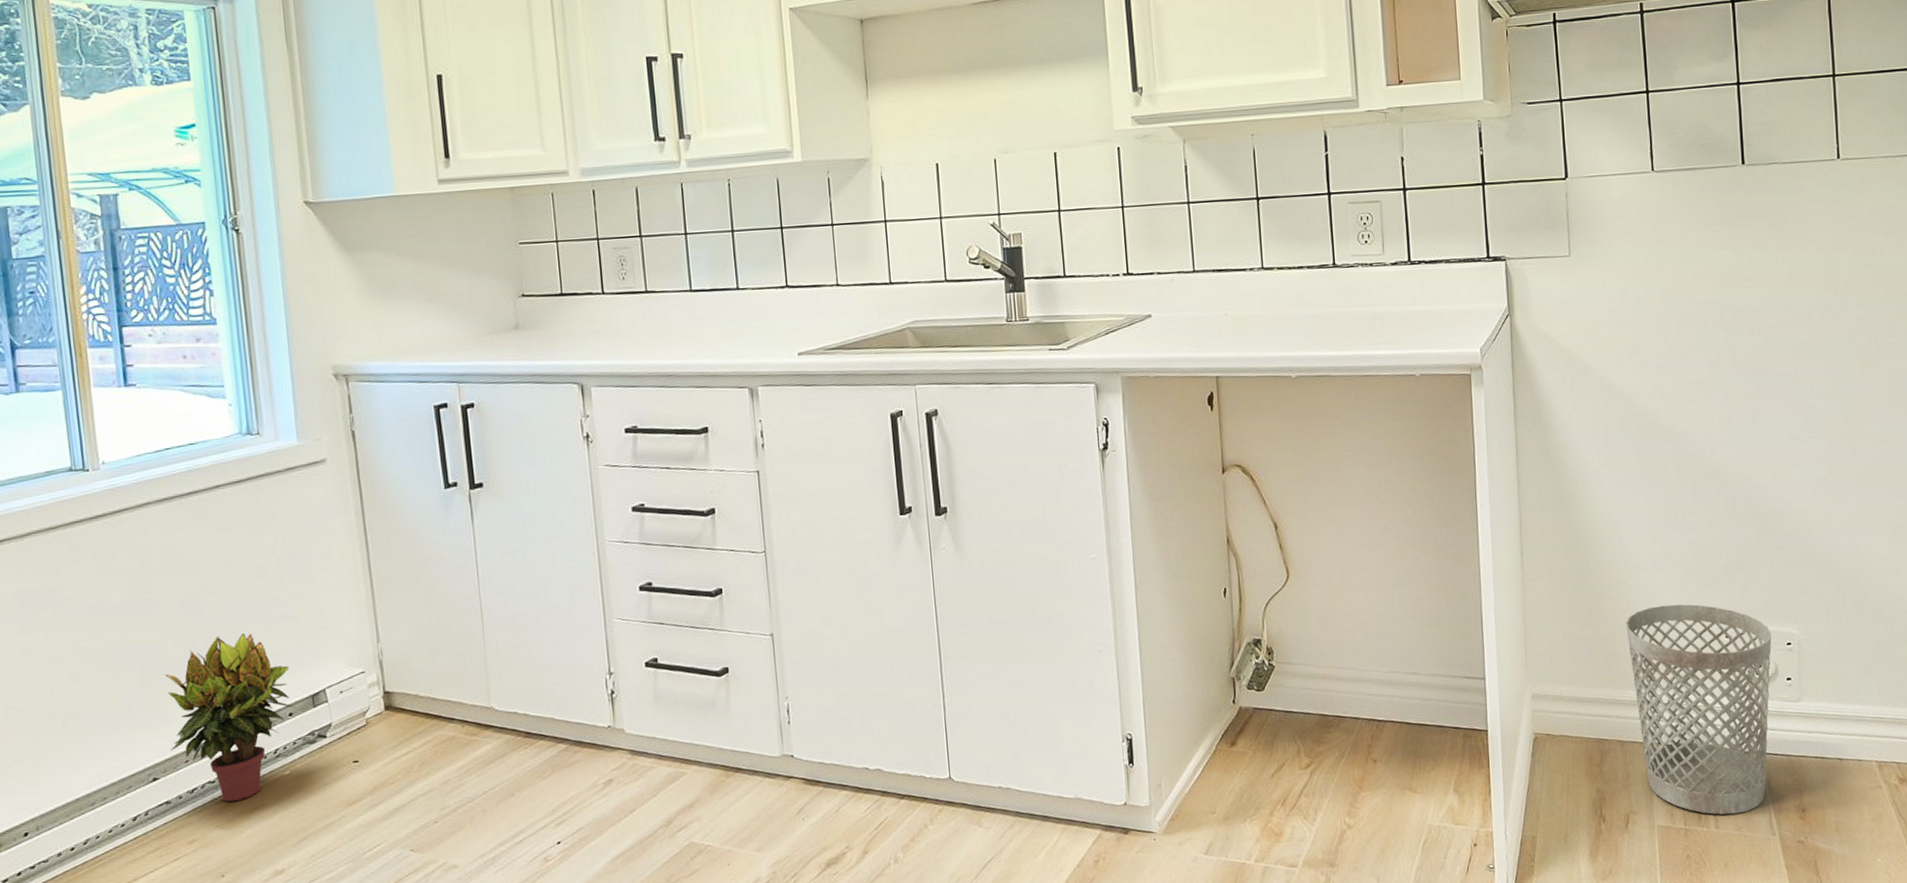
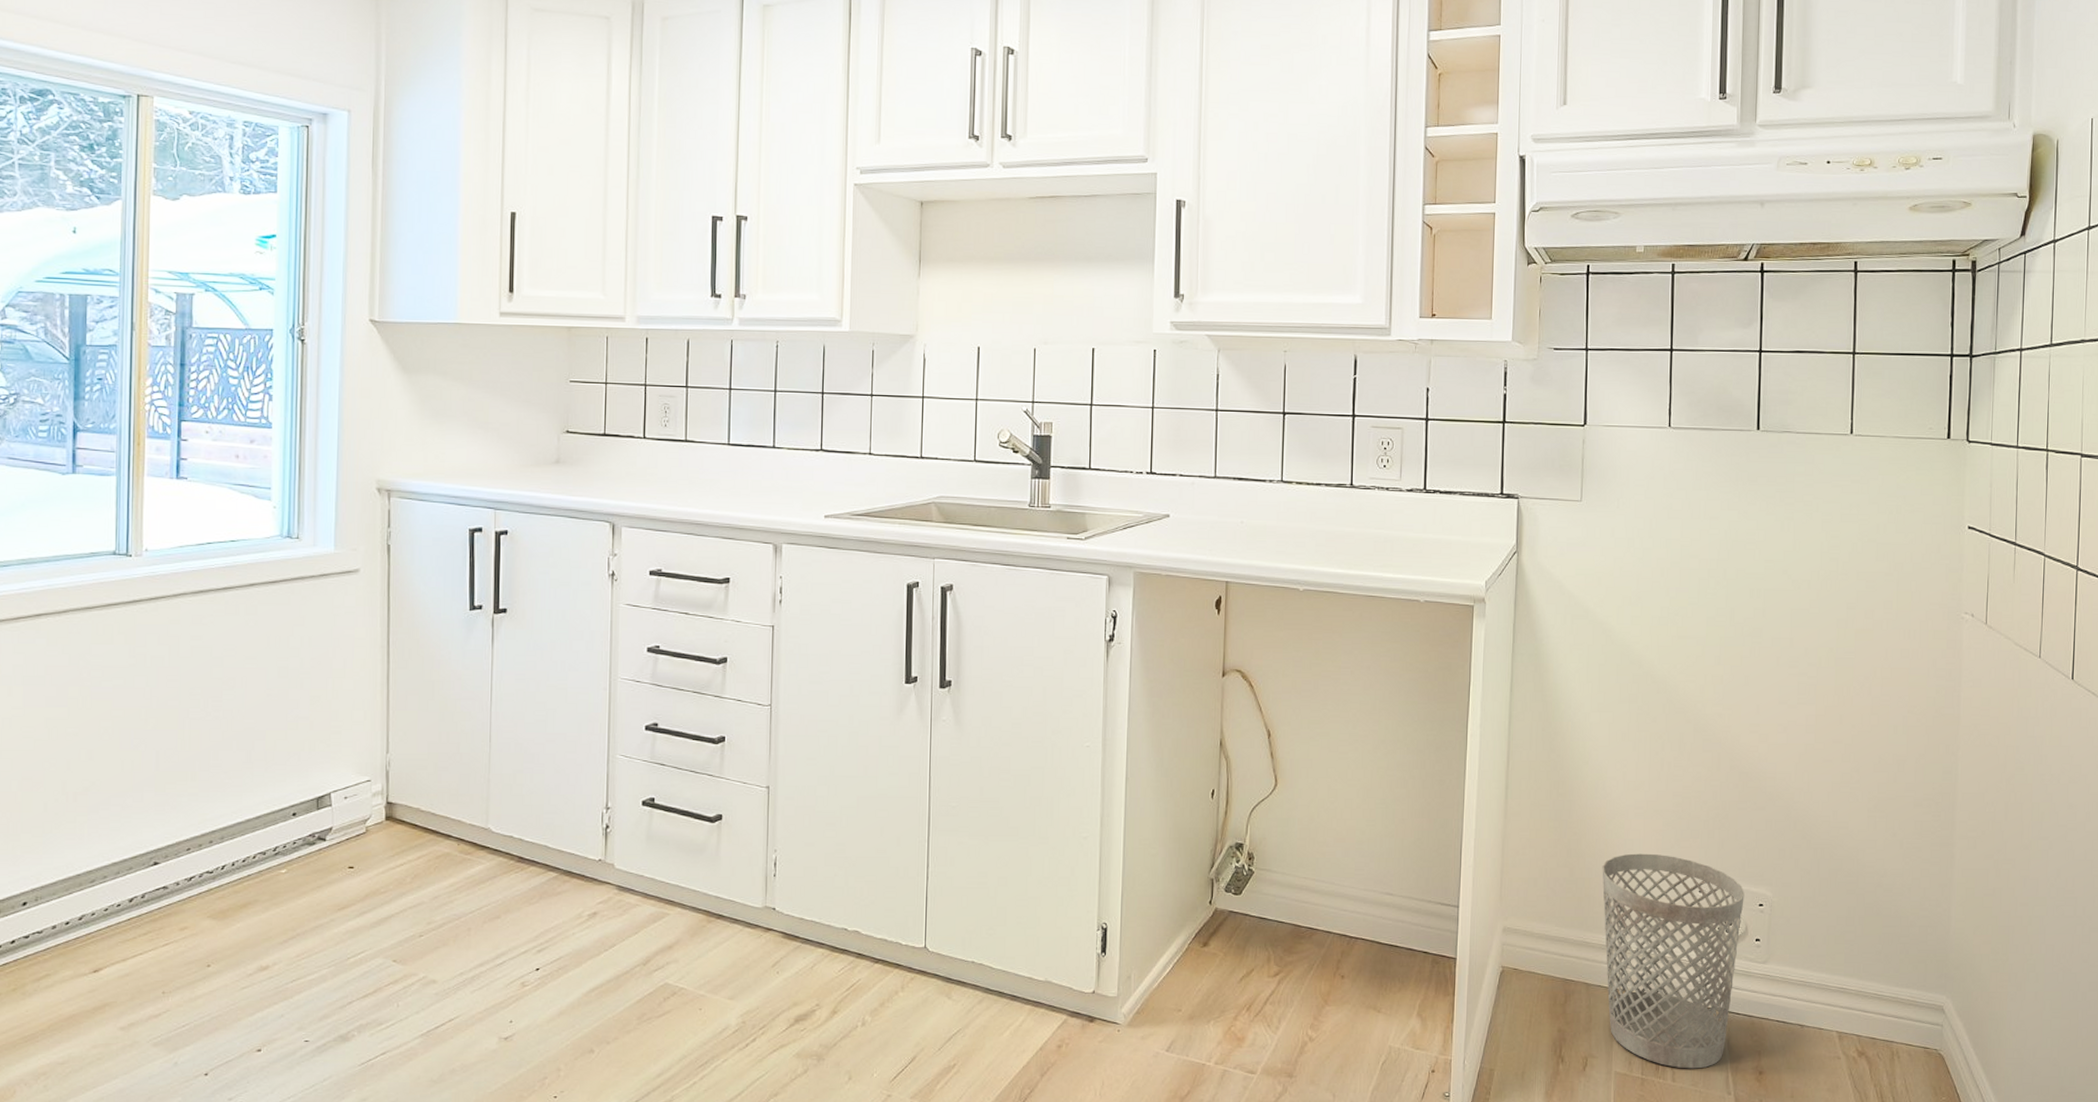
potted plant: present [165,633,295,802] -> none [174,730,299,894]

